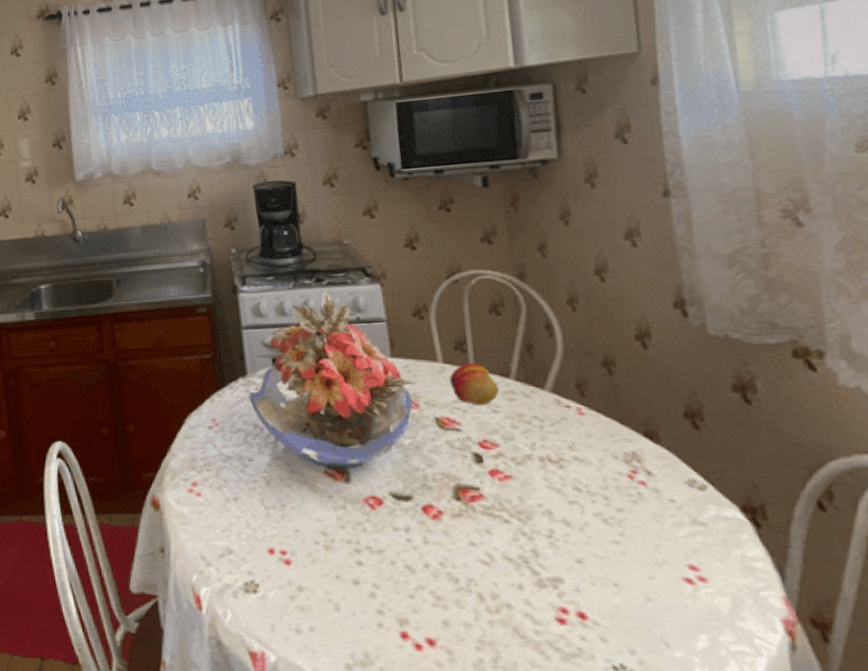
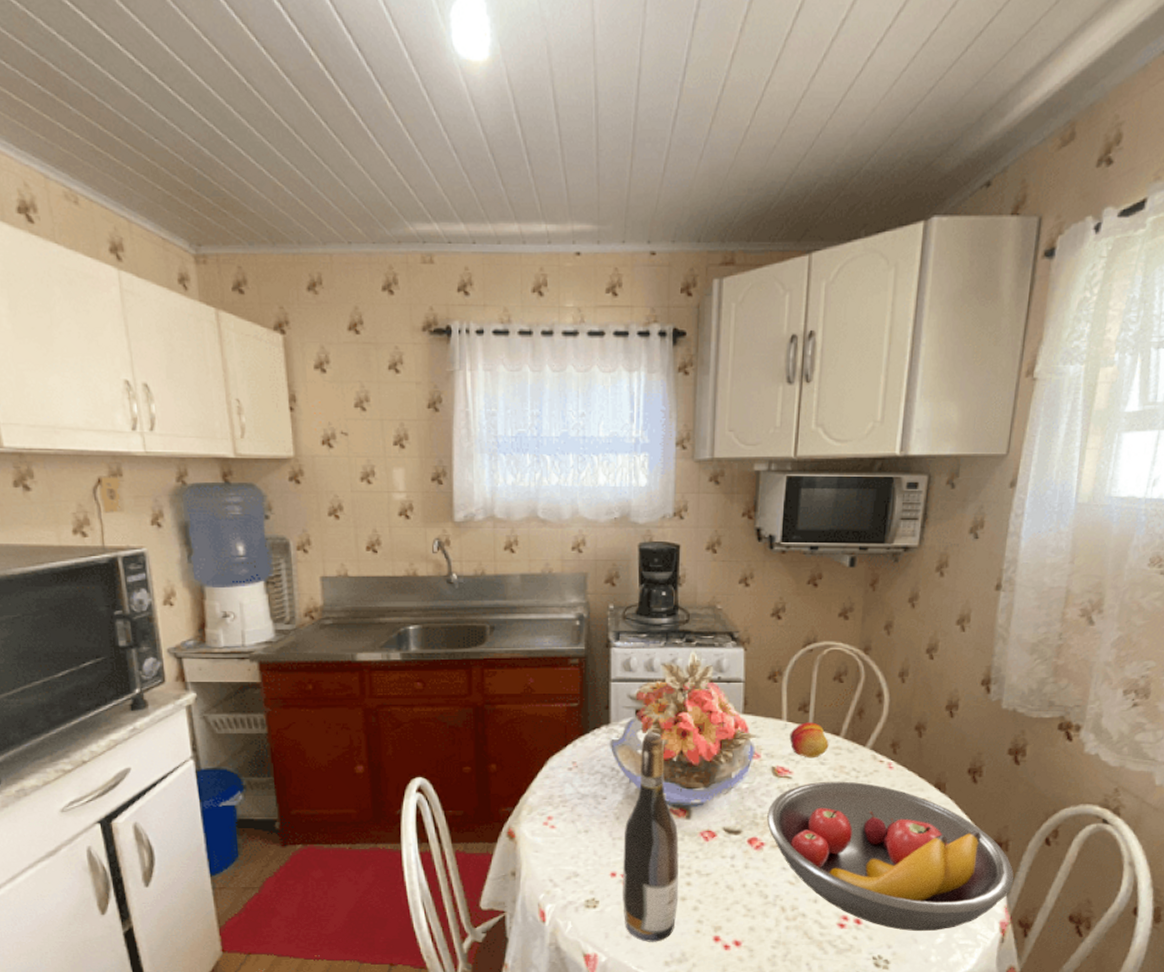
wine bottle: none [277,382,352,638] -> present [621,732,679,942]
fruit bowl: none [439,432,787,632] -> present [767,781,1014,932]

